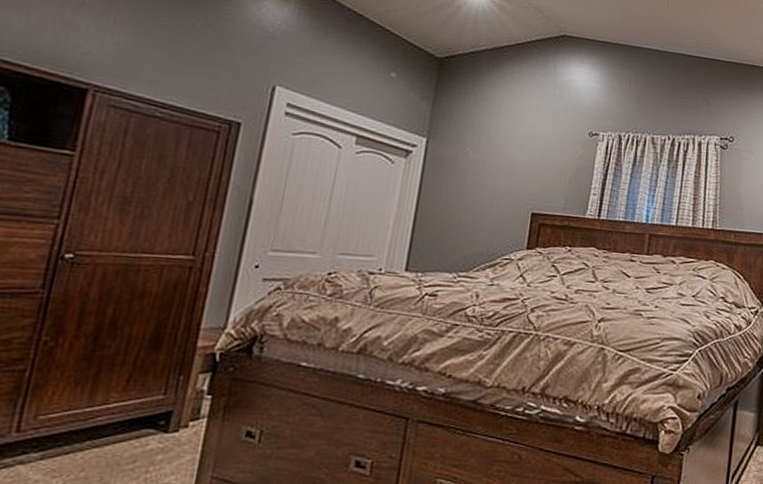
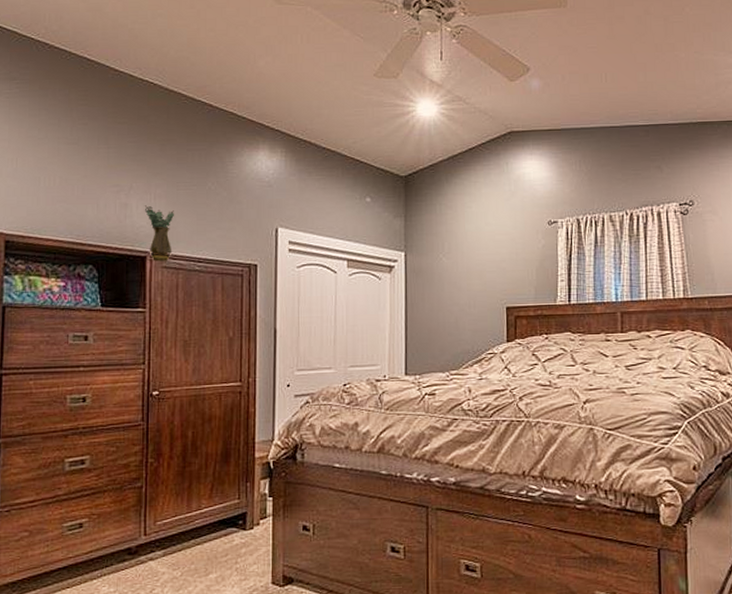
vase: none [93,28,139,100] -> present [144,205,174,262]

